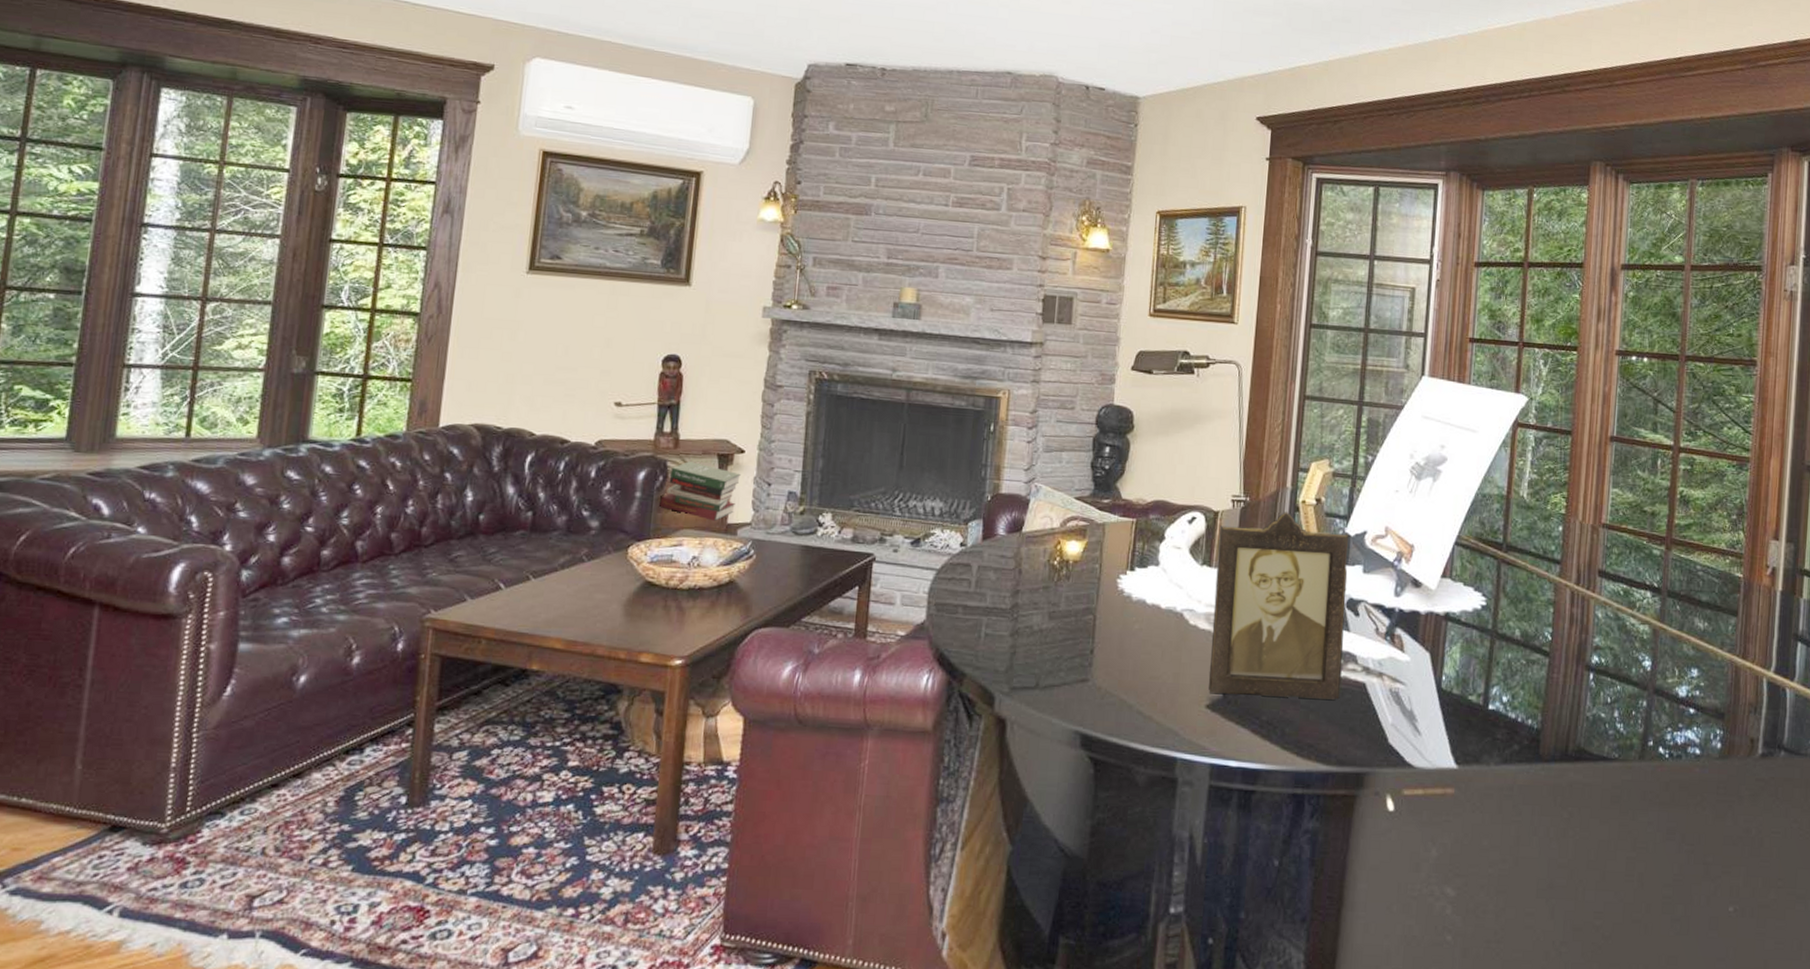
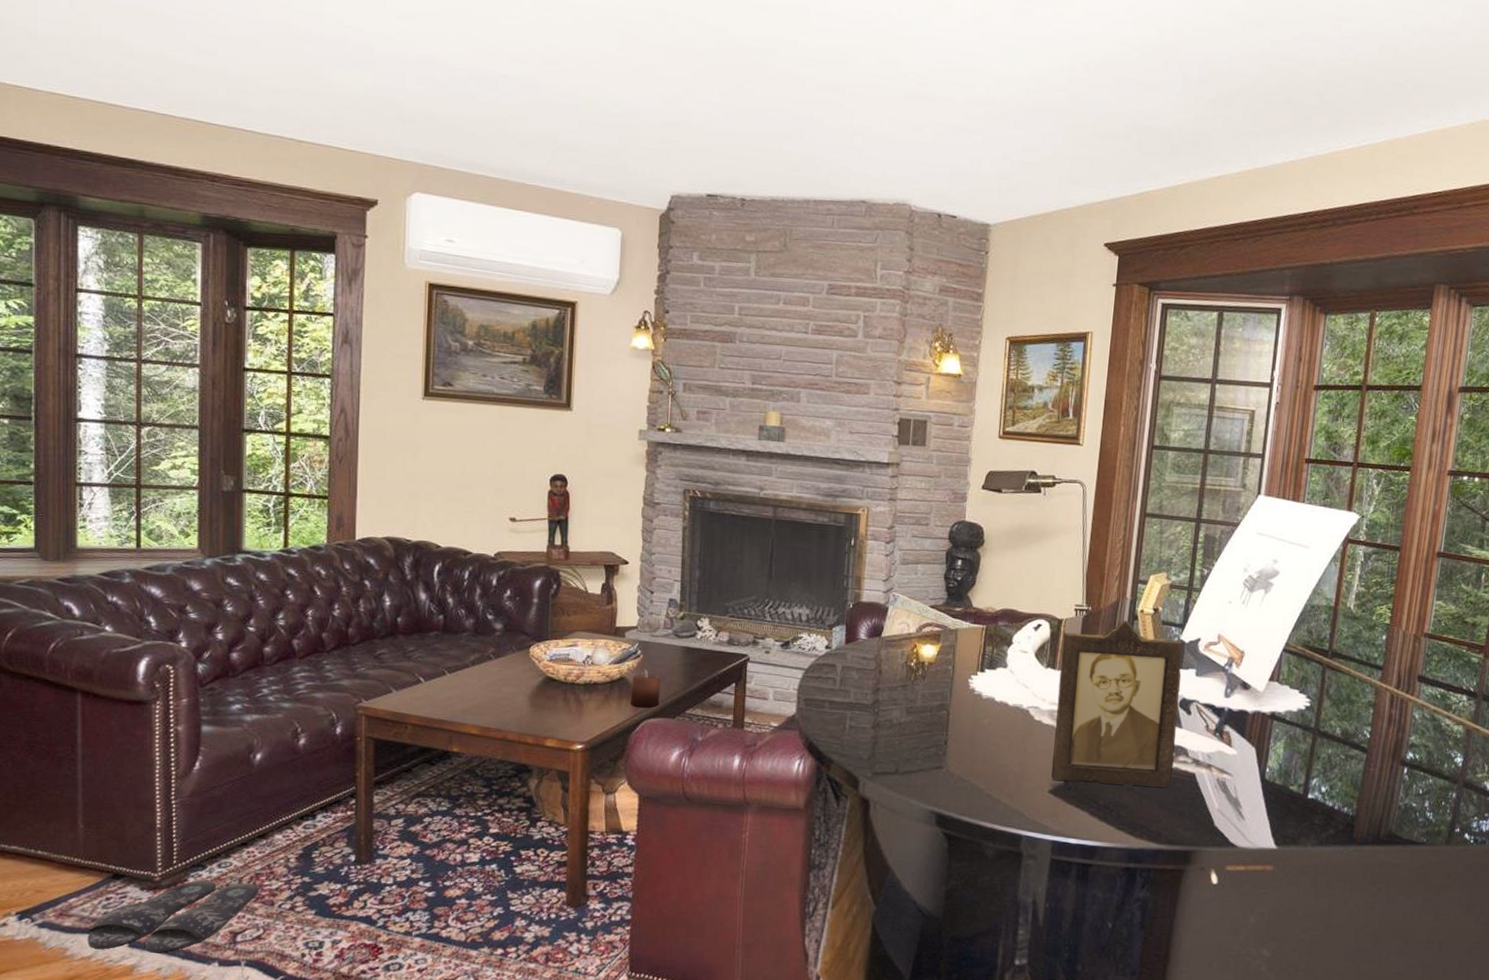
slippers: none [68,831,287,924] -> present [87,880,259,953]
books: present [660,461,741,521] -> none [555,571,626,625]
candle: none [740,571,775,616] -> present [631,668,661,708]

